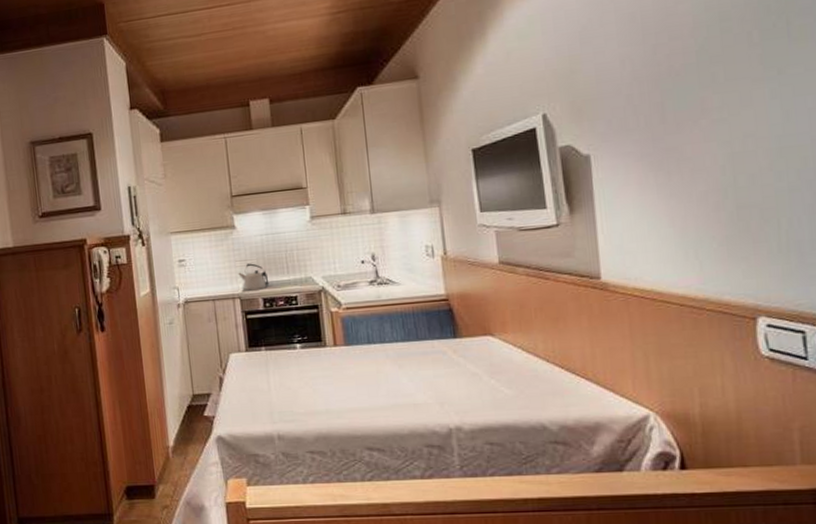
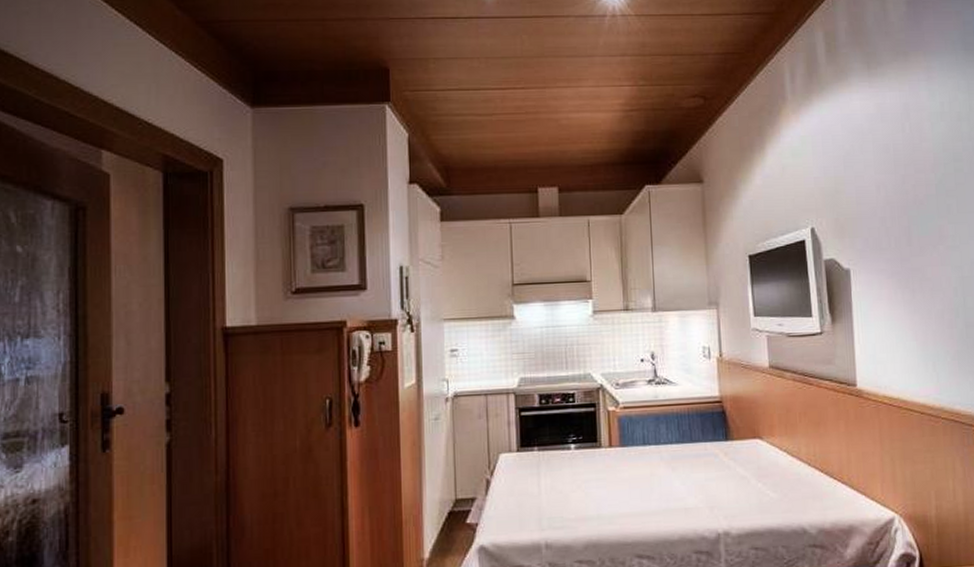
kettle: present [238,263,270,292] -> none [514,356,547,387]

